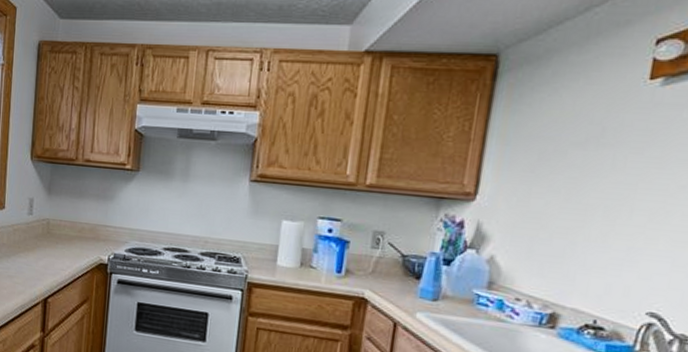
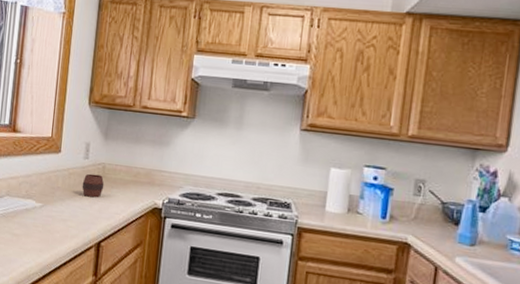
cup: none [27,229,49,254] -> present [82,173,104,198]

